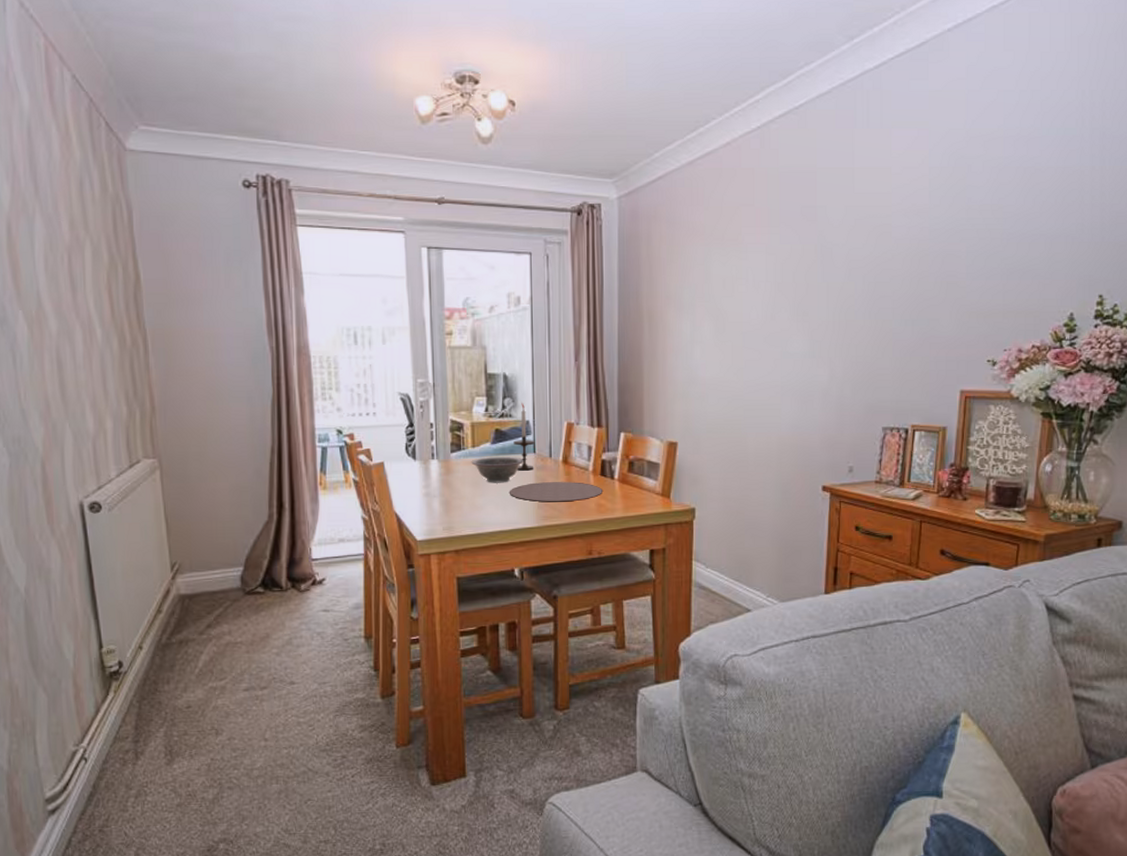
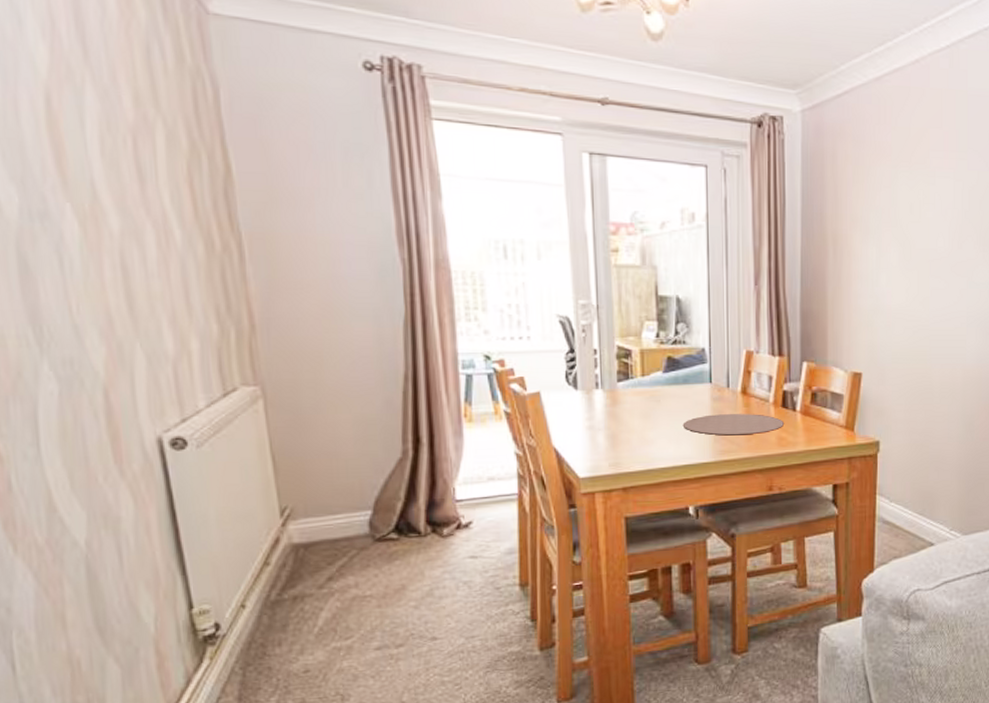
decorative bowl: present [471,457,525,483] -> none [640,387,700,415]
candlestick: present [514,403,535,471] -> none [688,329,711,402]

